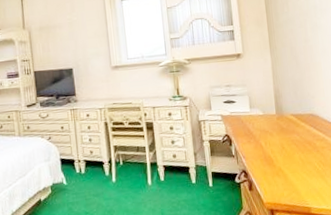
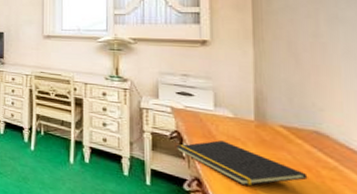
notepad: none [228,135,310,168] -> present [177,140,308,186]

